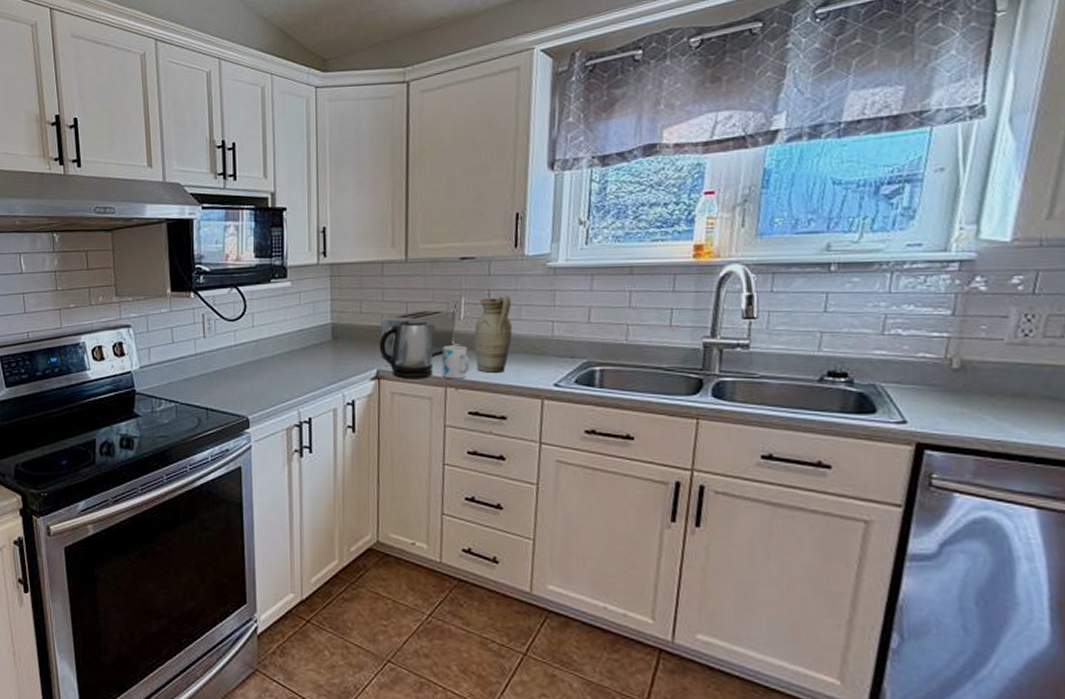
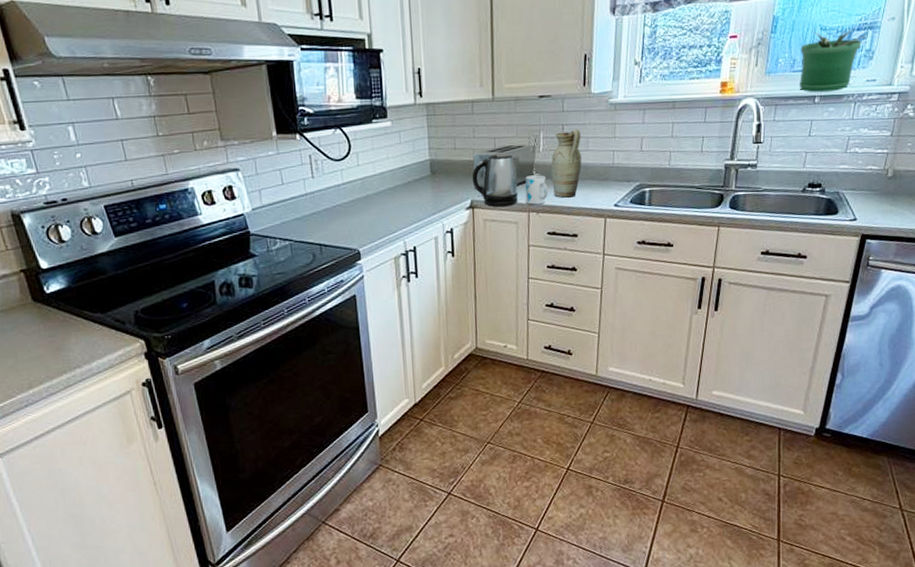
planter: none [804,181,912,260] -> present [799,27,873,93]

